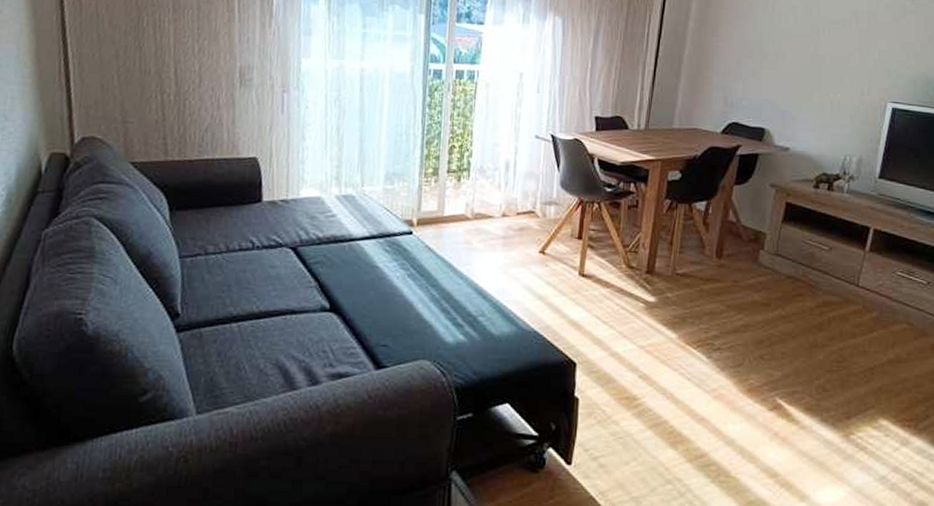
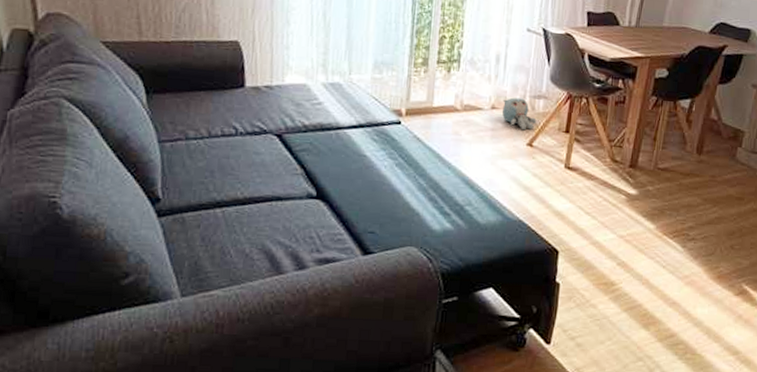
plush toy: none [512,204,548,238] -> present [502,97,537,131]

